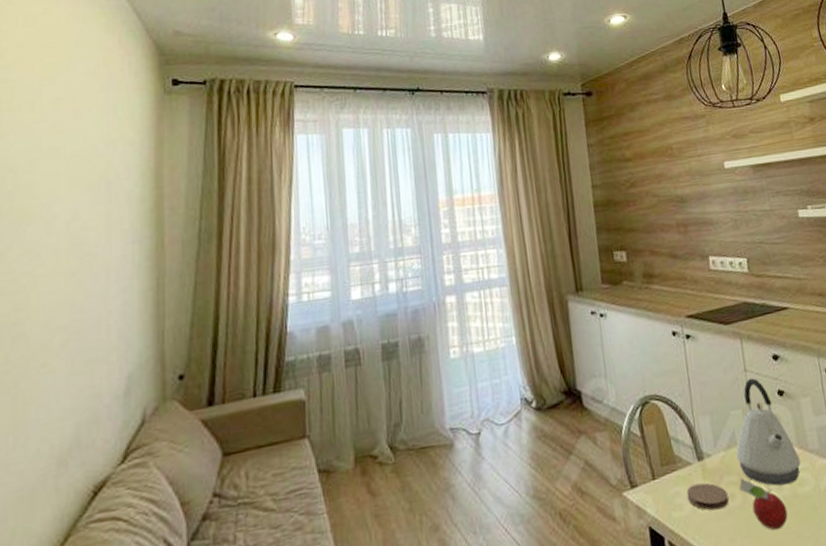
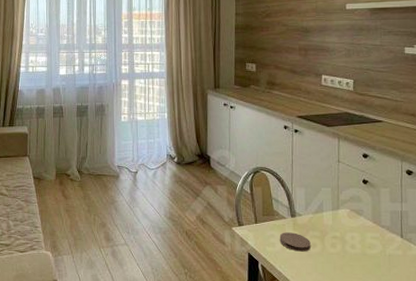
kettle: present [736,378,801,486] -> none [321,168,373,245]
fruit: present [739,479,788,531] -> none [320,235,356,275]

